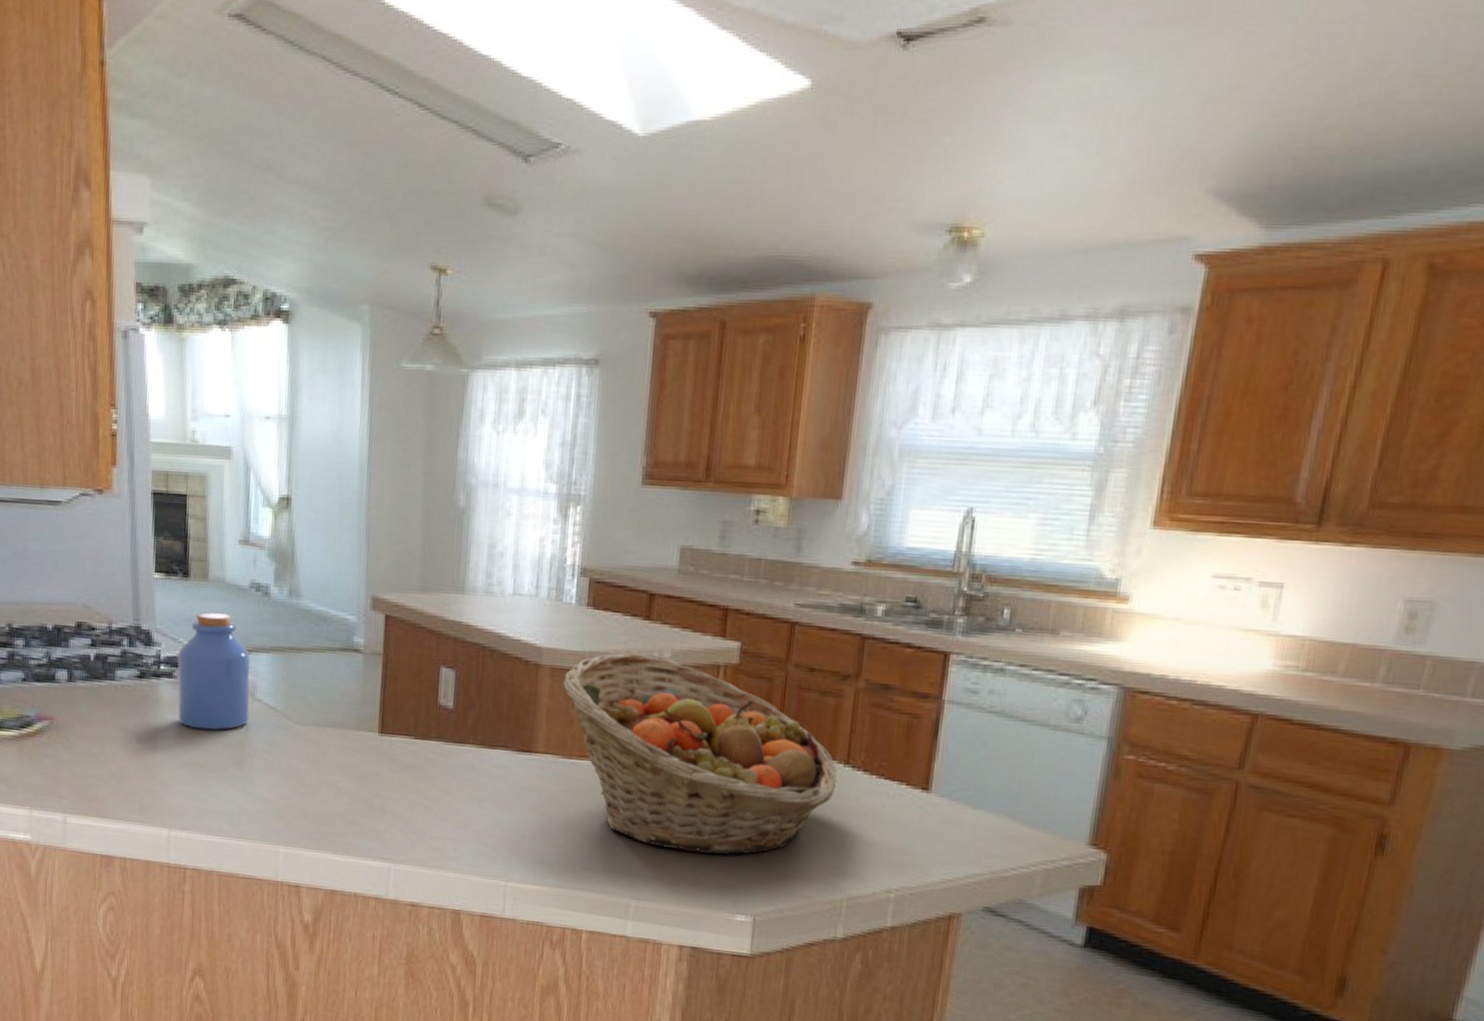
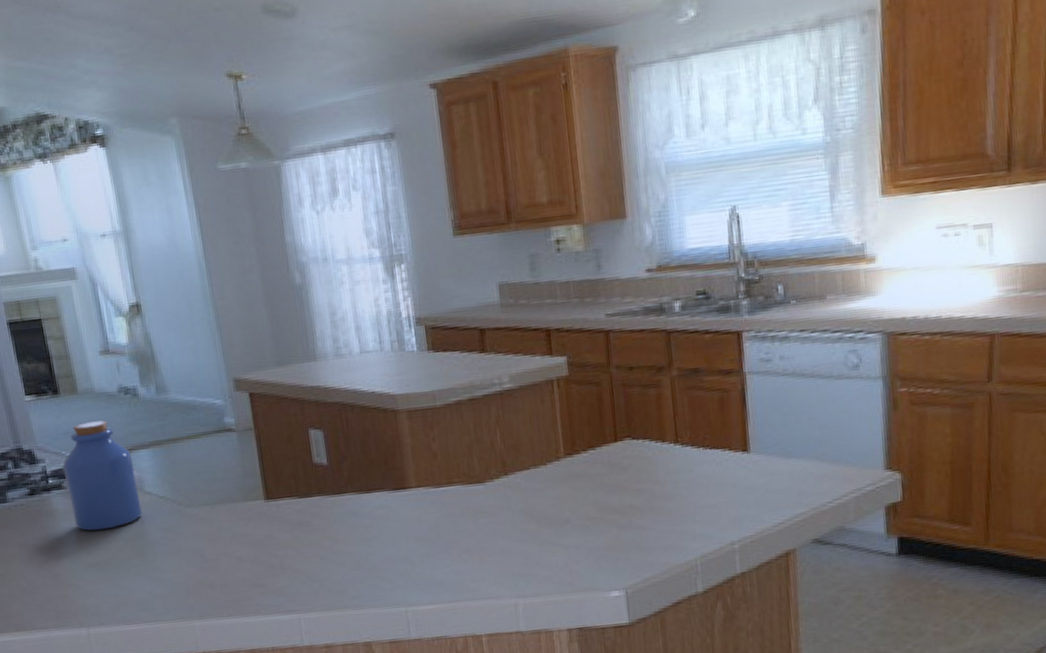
fruit basket: present [563,653,837,855] -> none [420,383,672,548]

